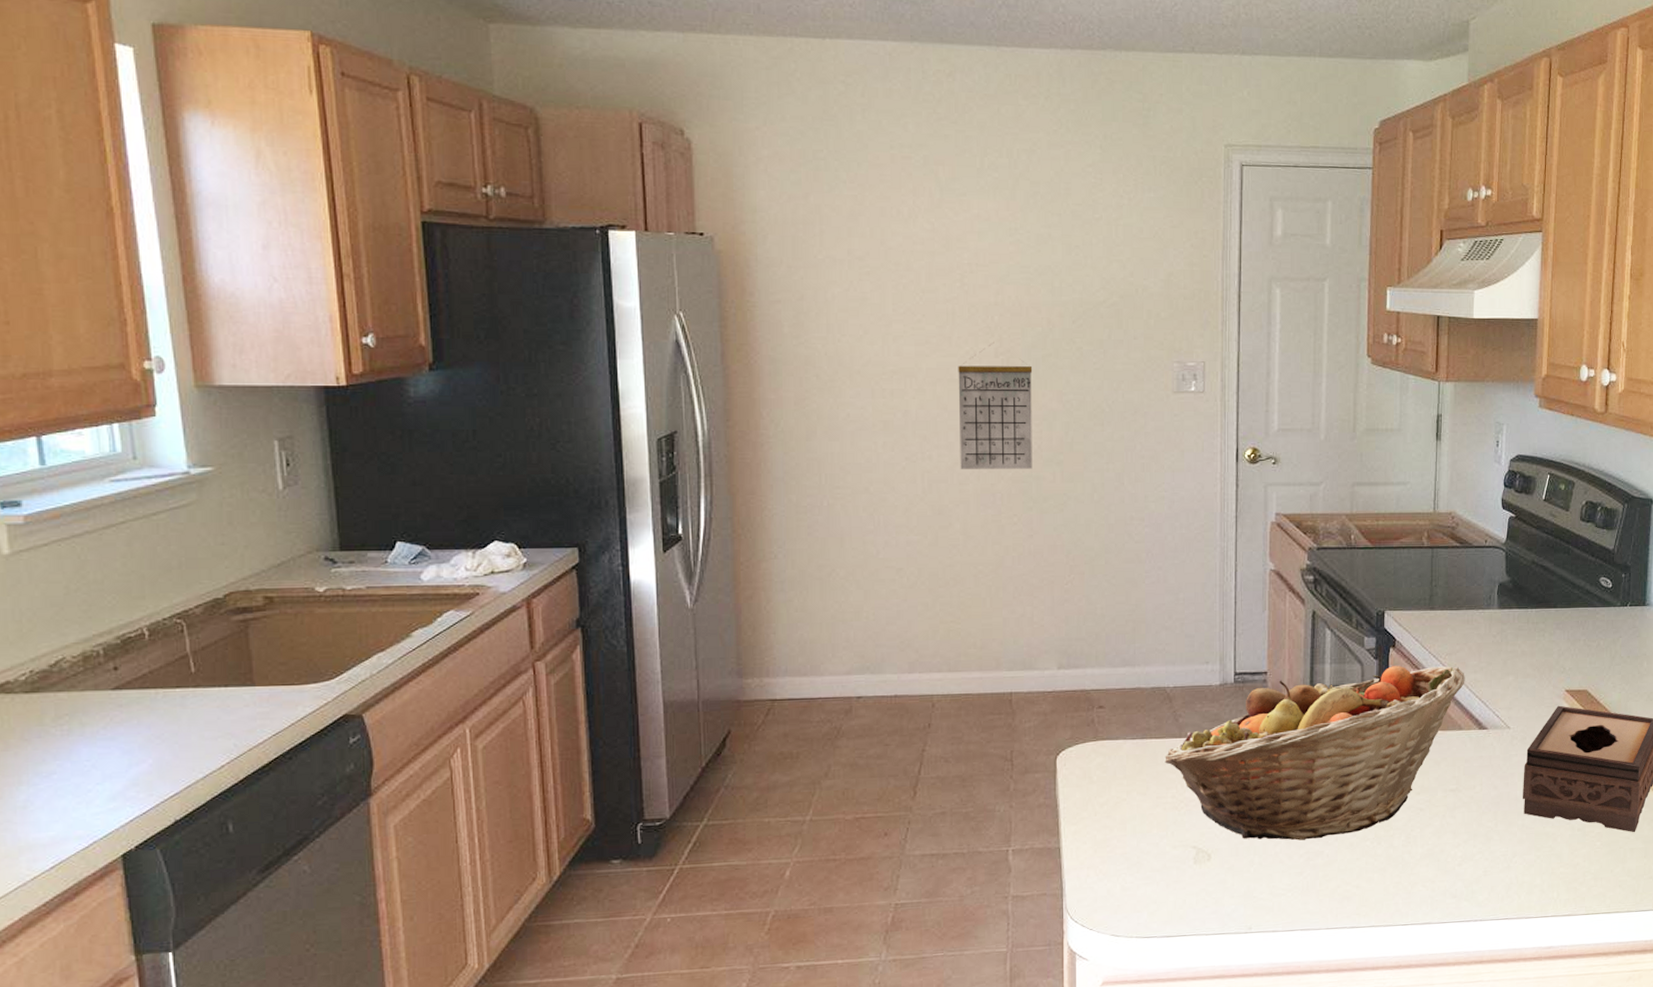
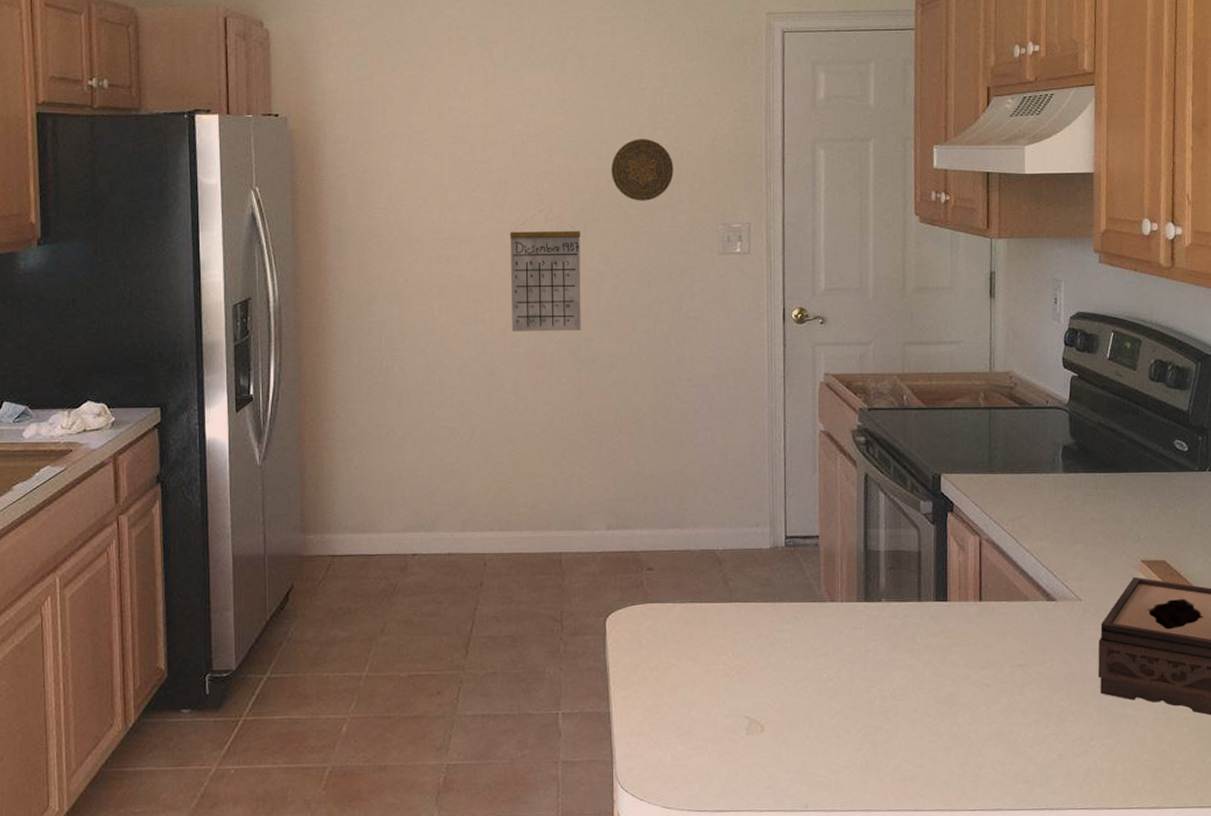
decorative plate: none [1065,272,1128,337] -> present [612,139,674,201]
fruit basket: present [1165,666,1465,841] -> none [715,531,1030,714]

